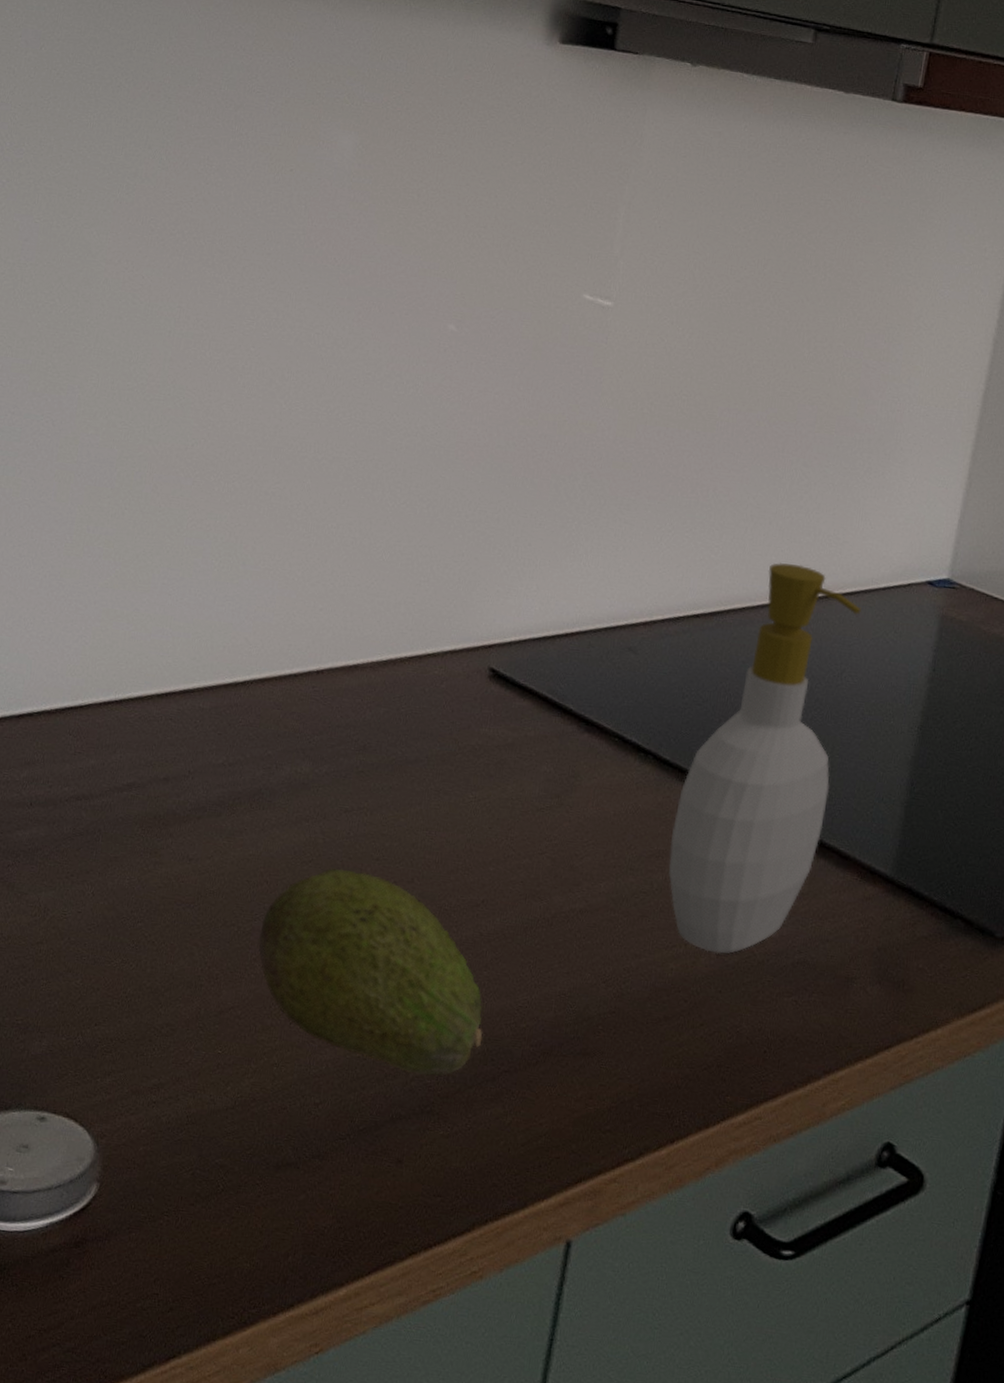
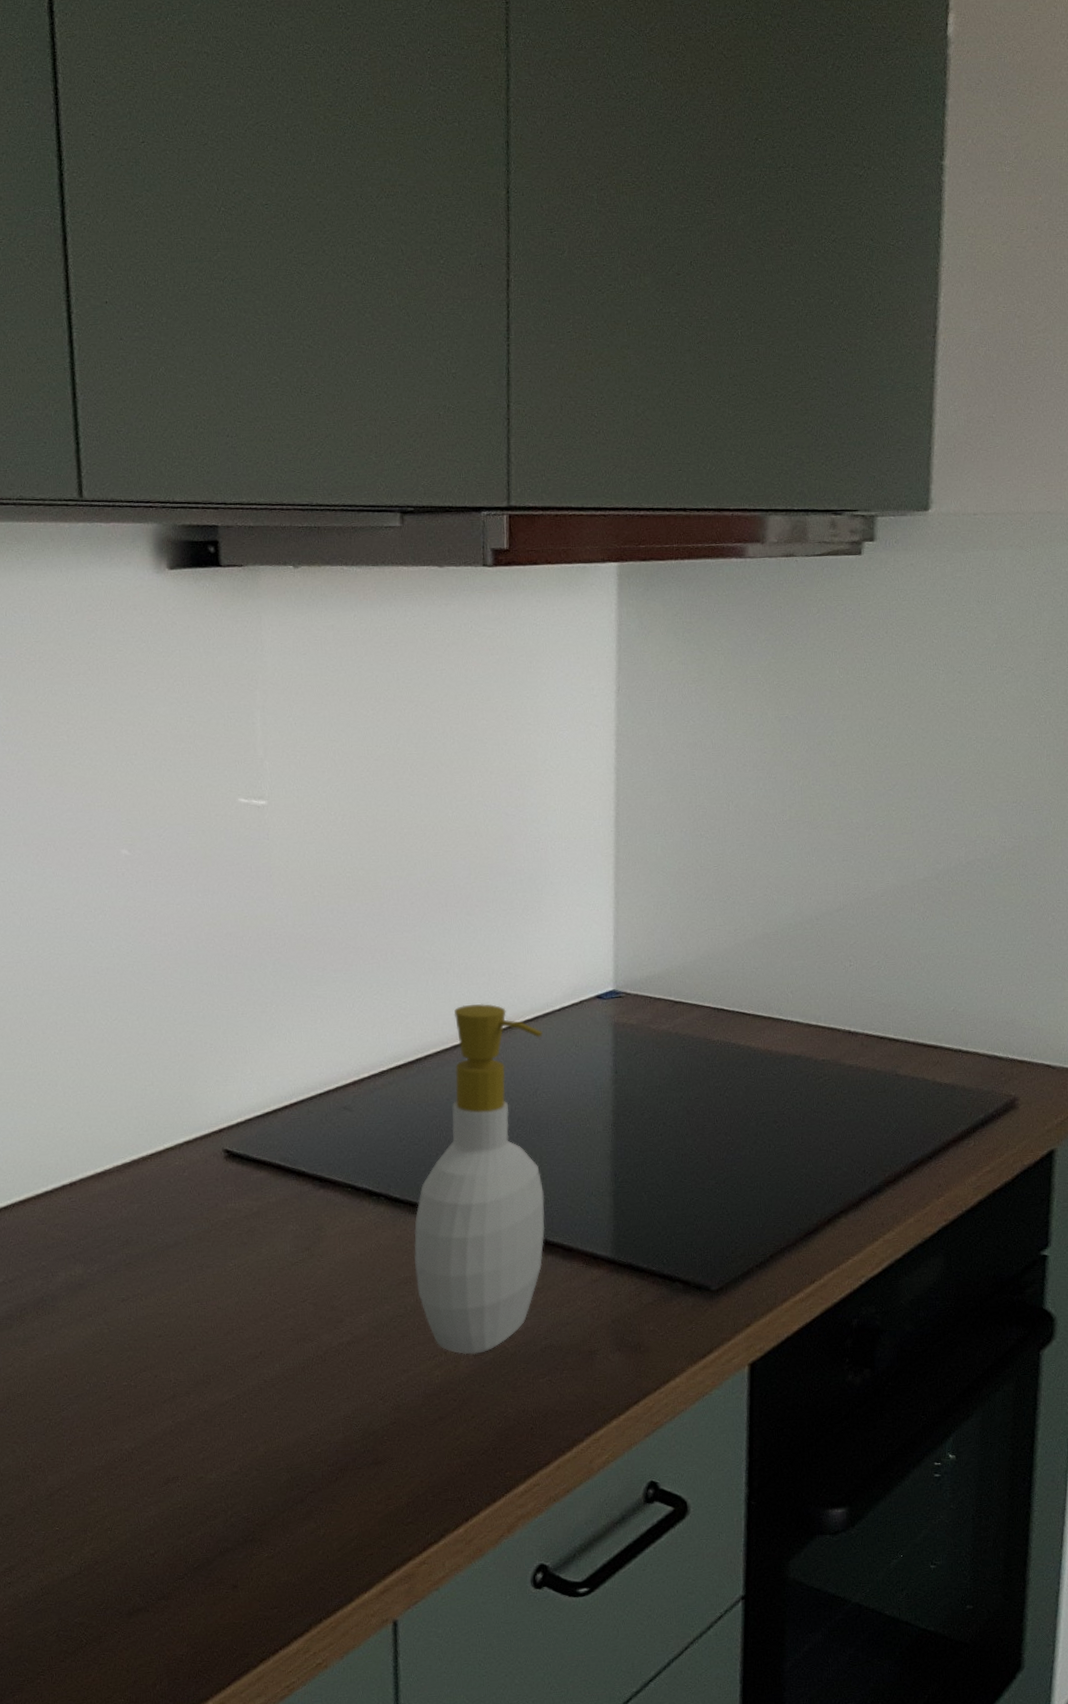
fruit: present [258,869,483,1077] -> none [69,1350,285,1511]

